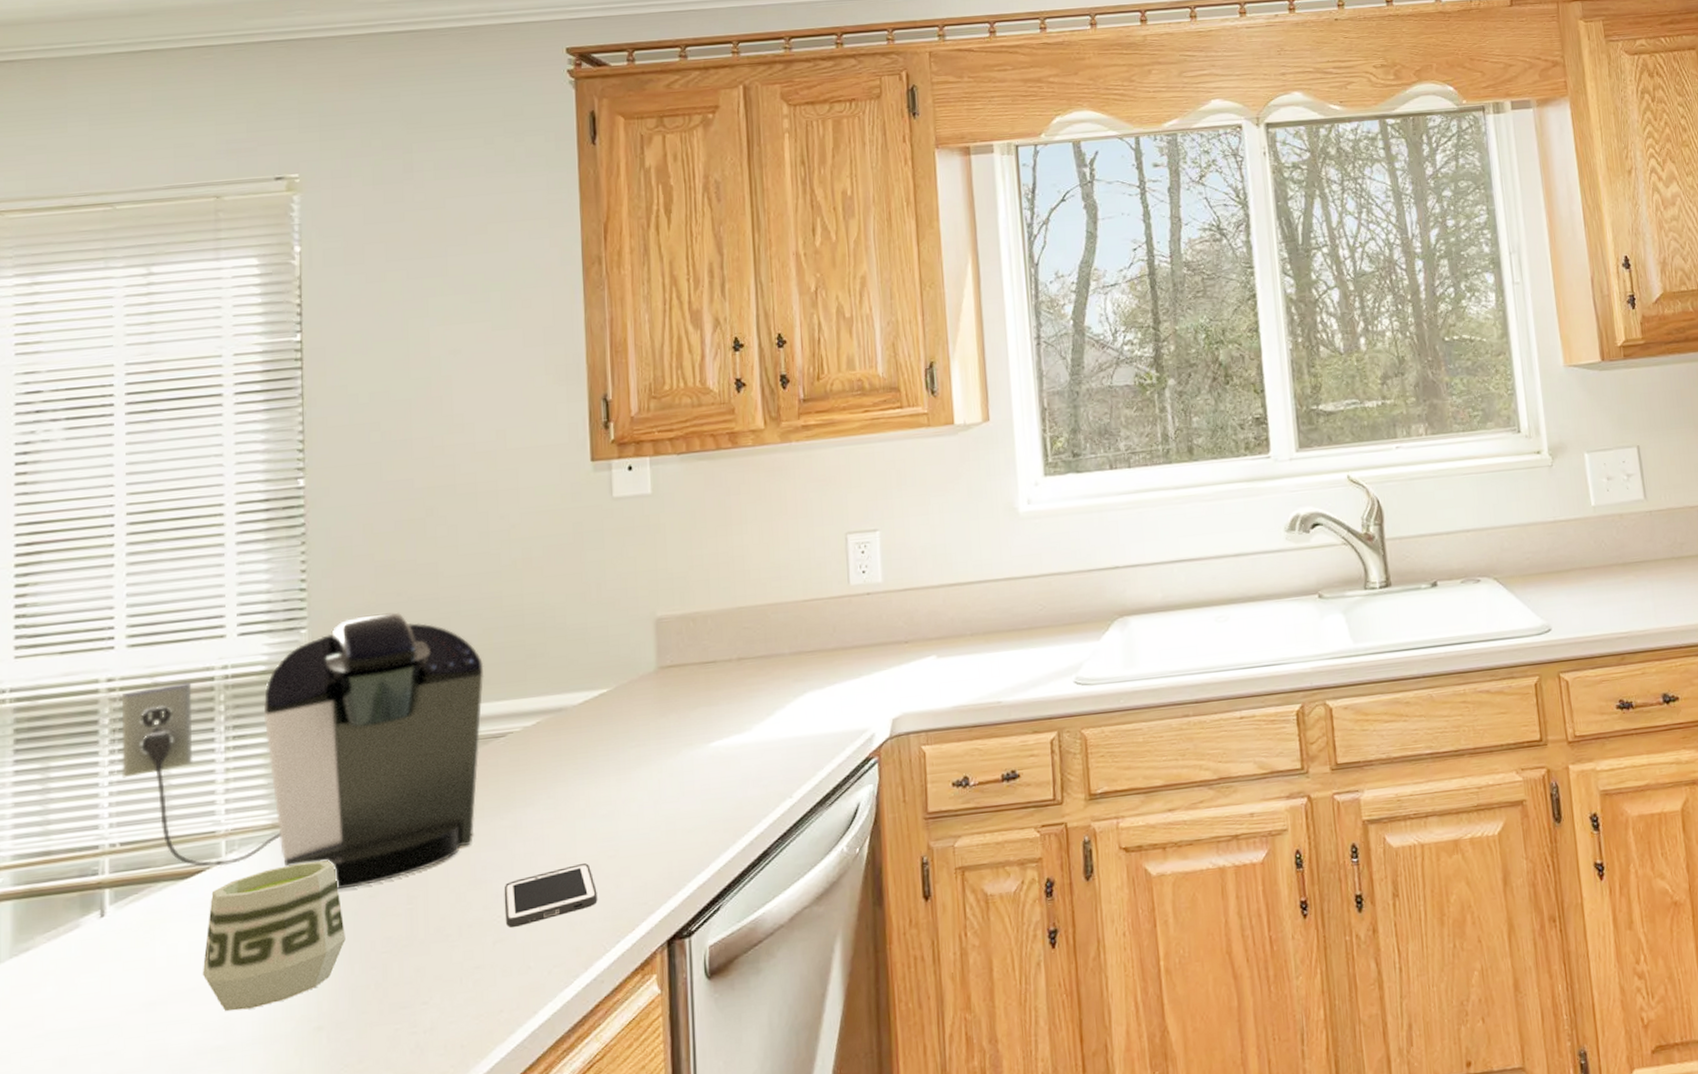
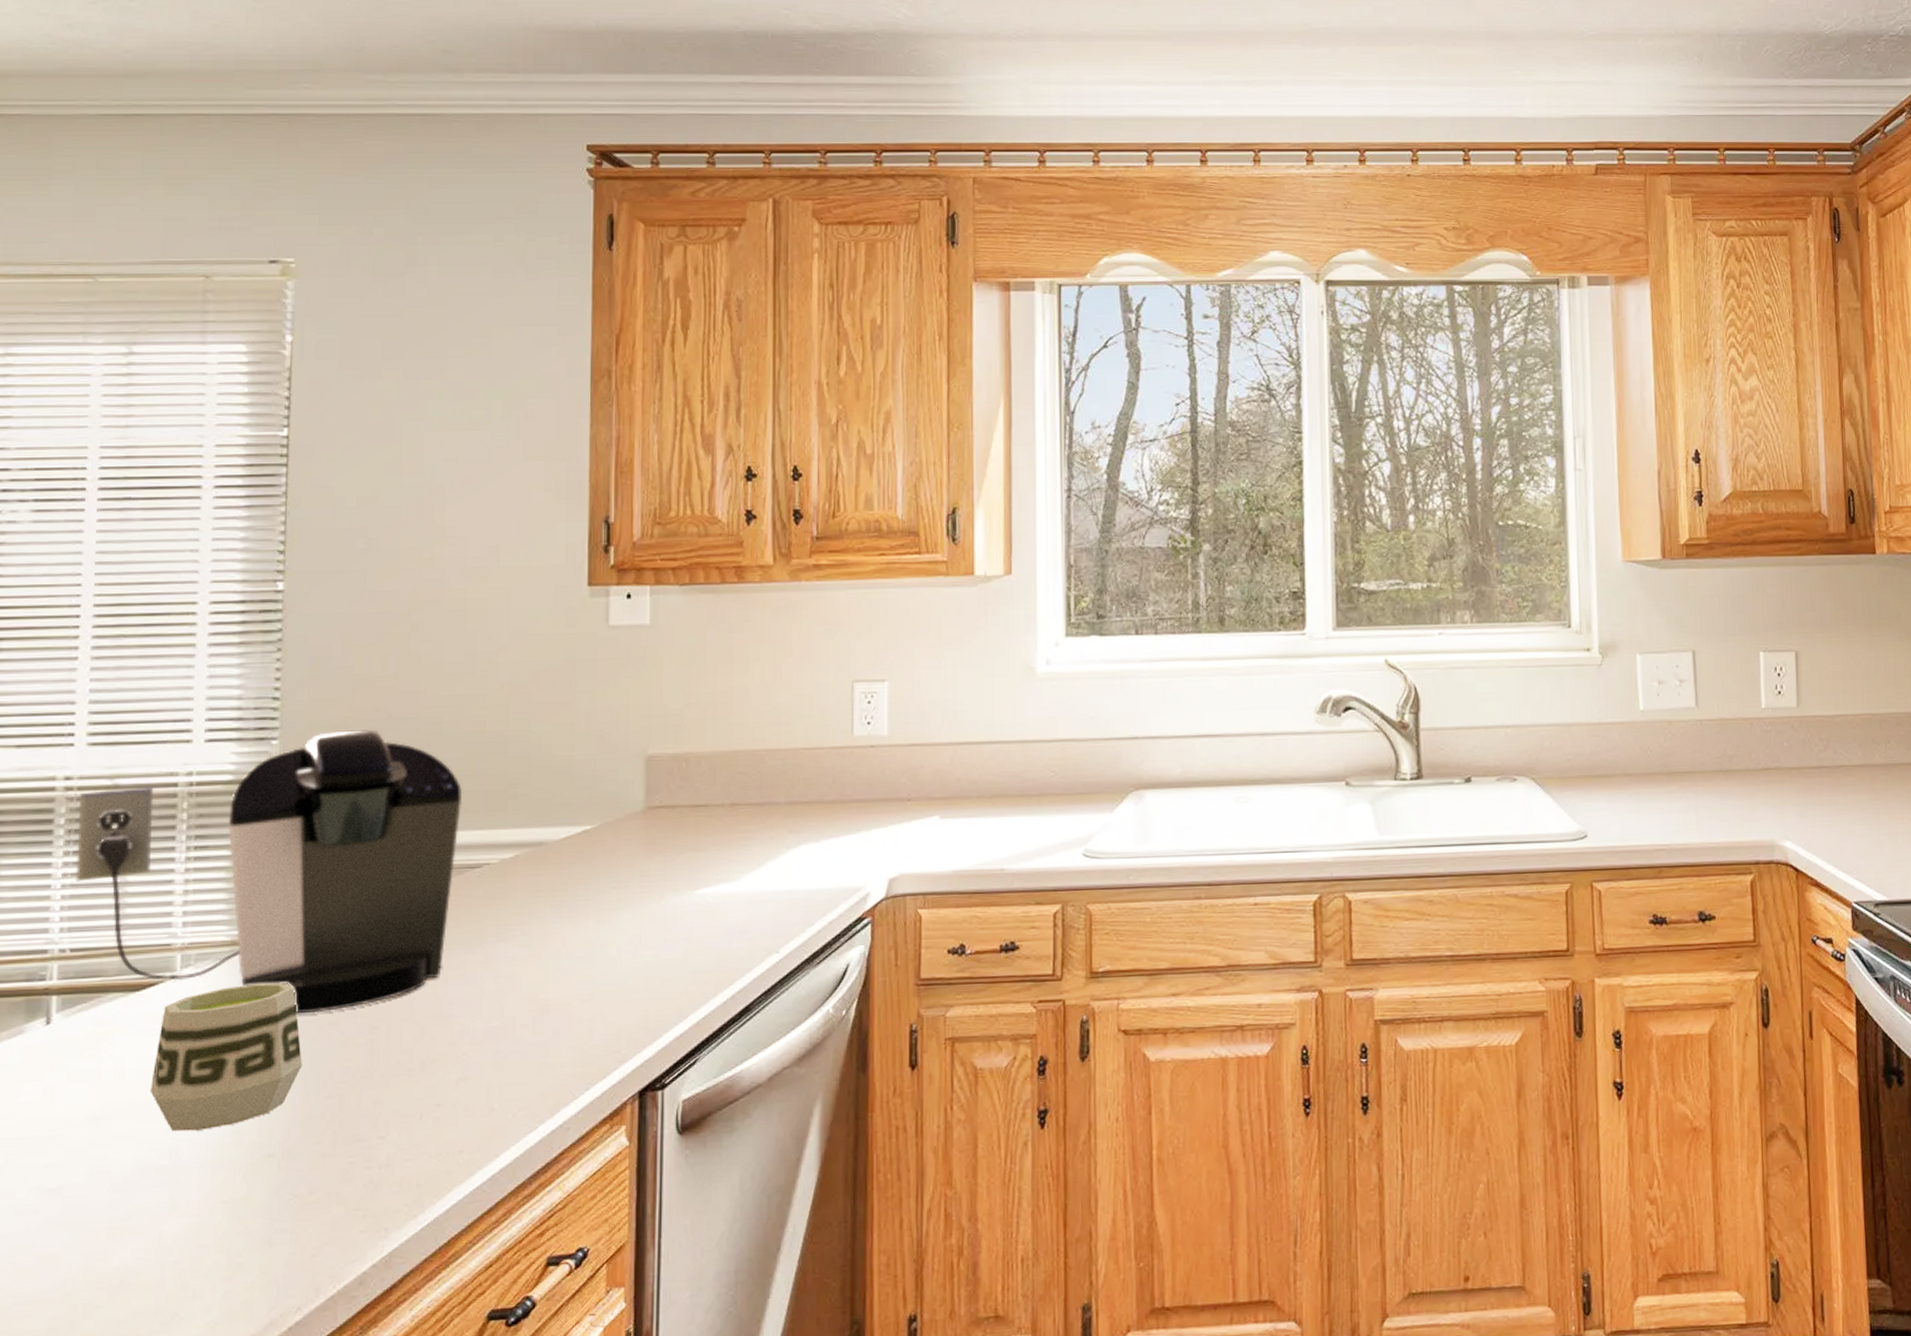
cell phone: present [504,863,598,928] -> none [470,1006,569,1067]

